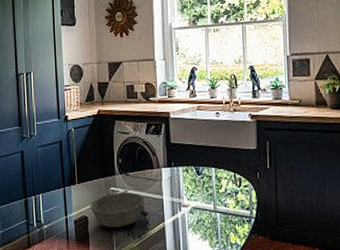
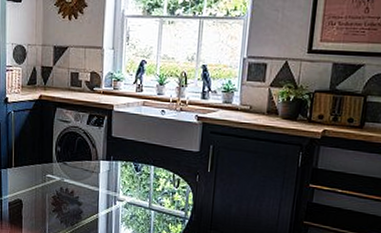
bowl: present [90,192,145,227] -> none [26,180,80,214]

